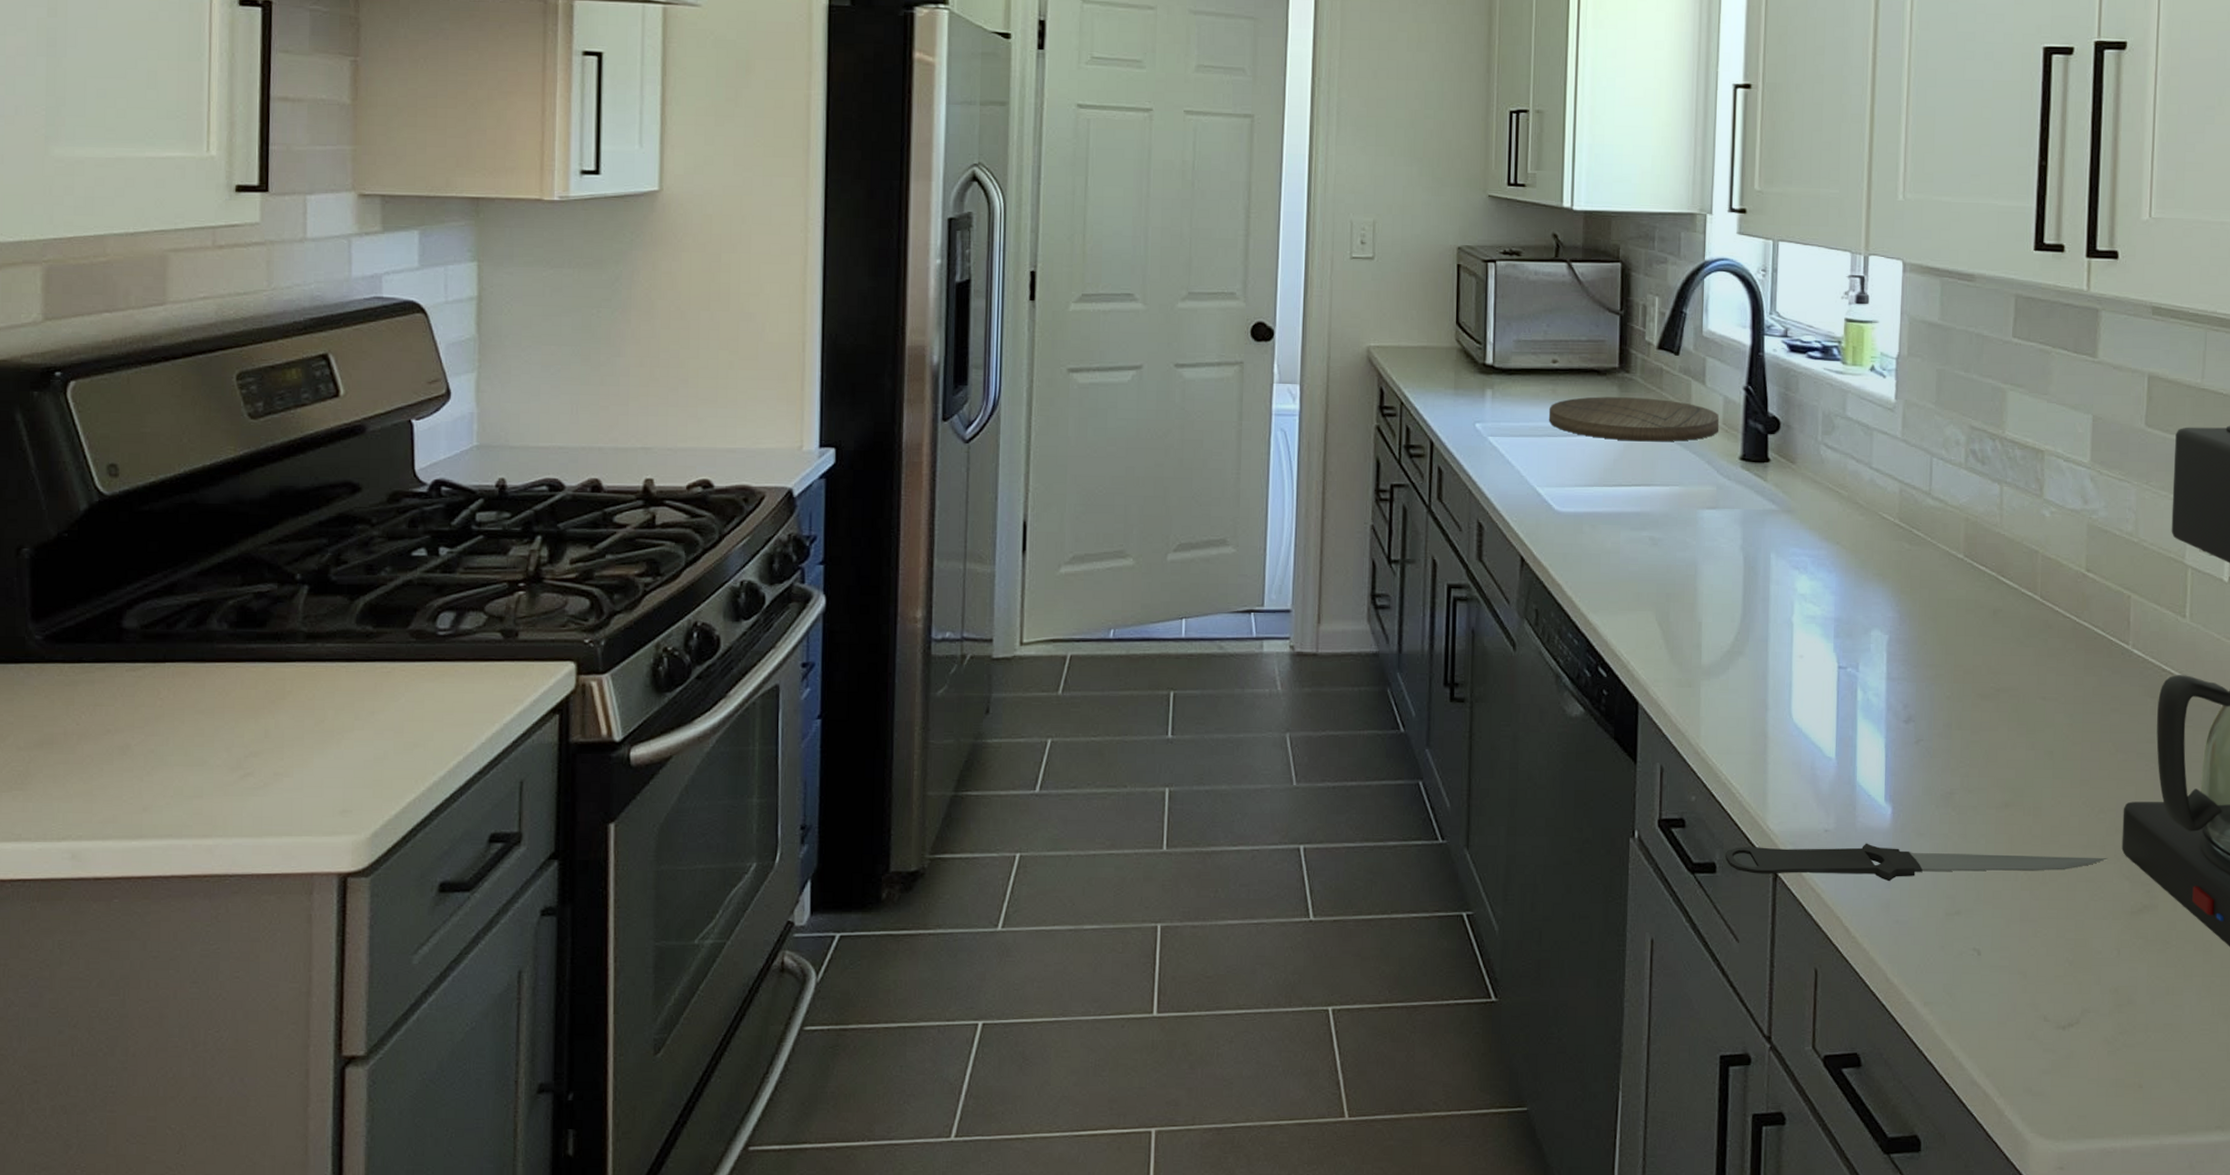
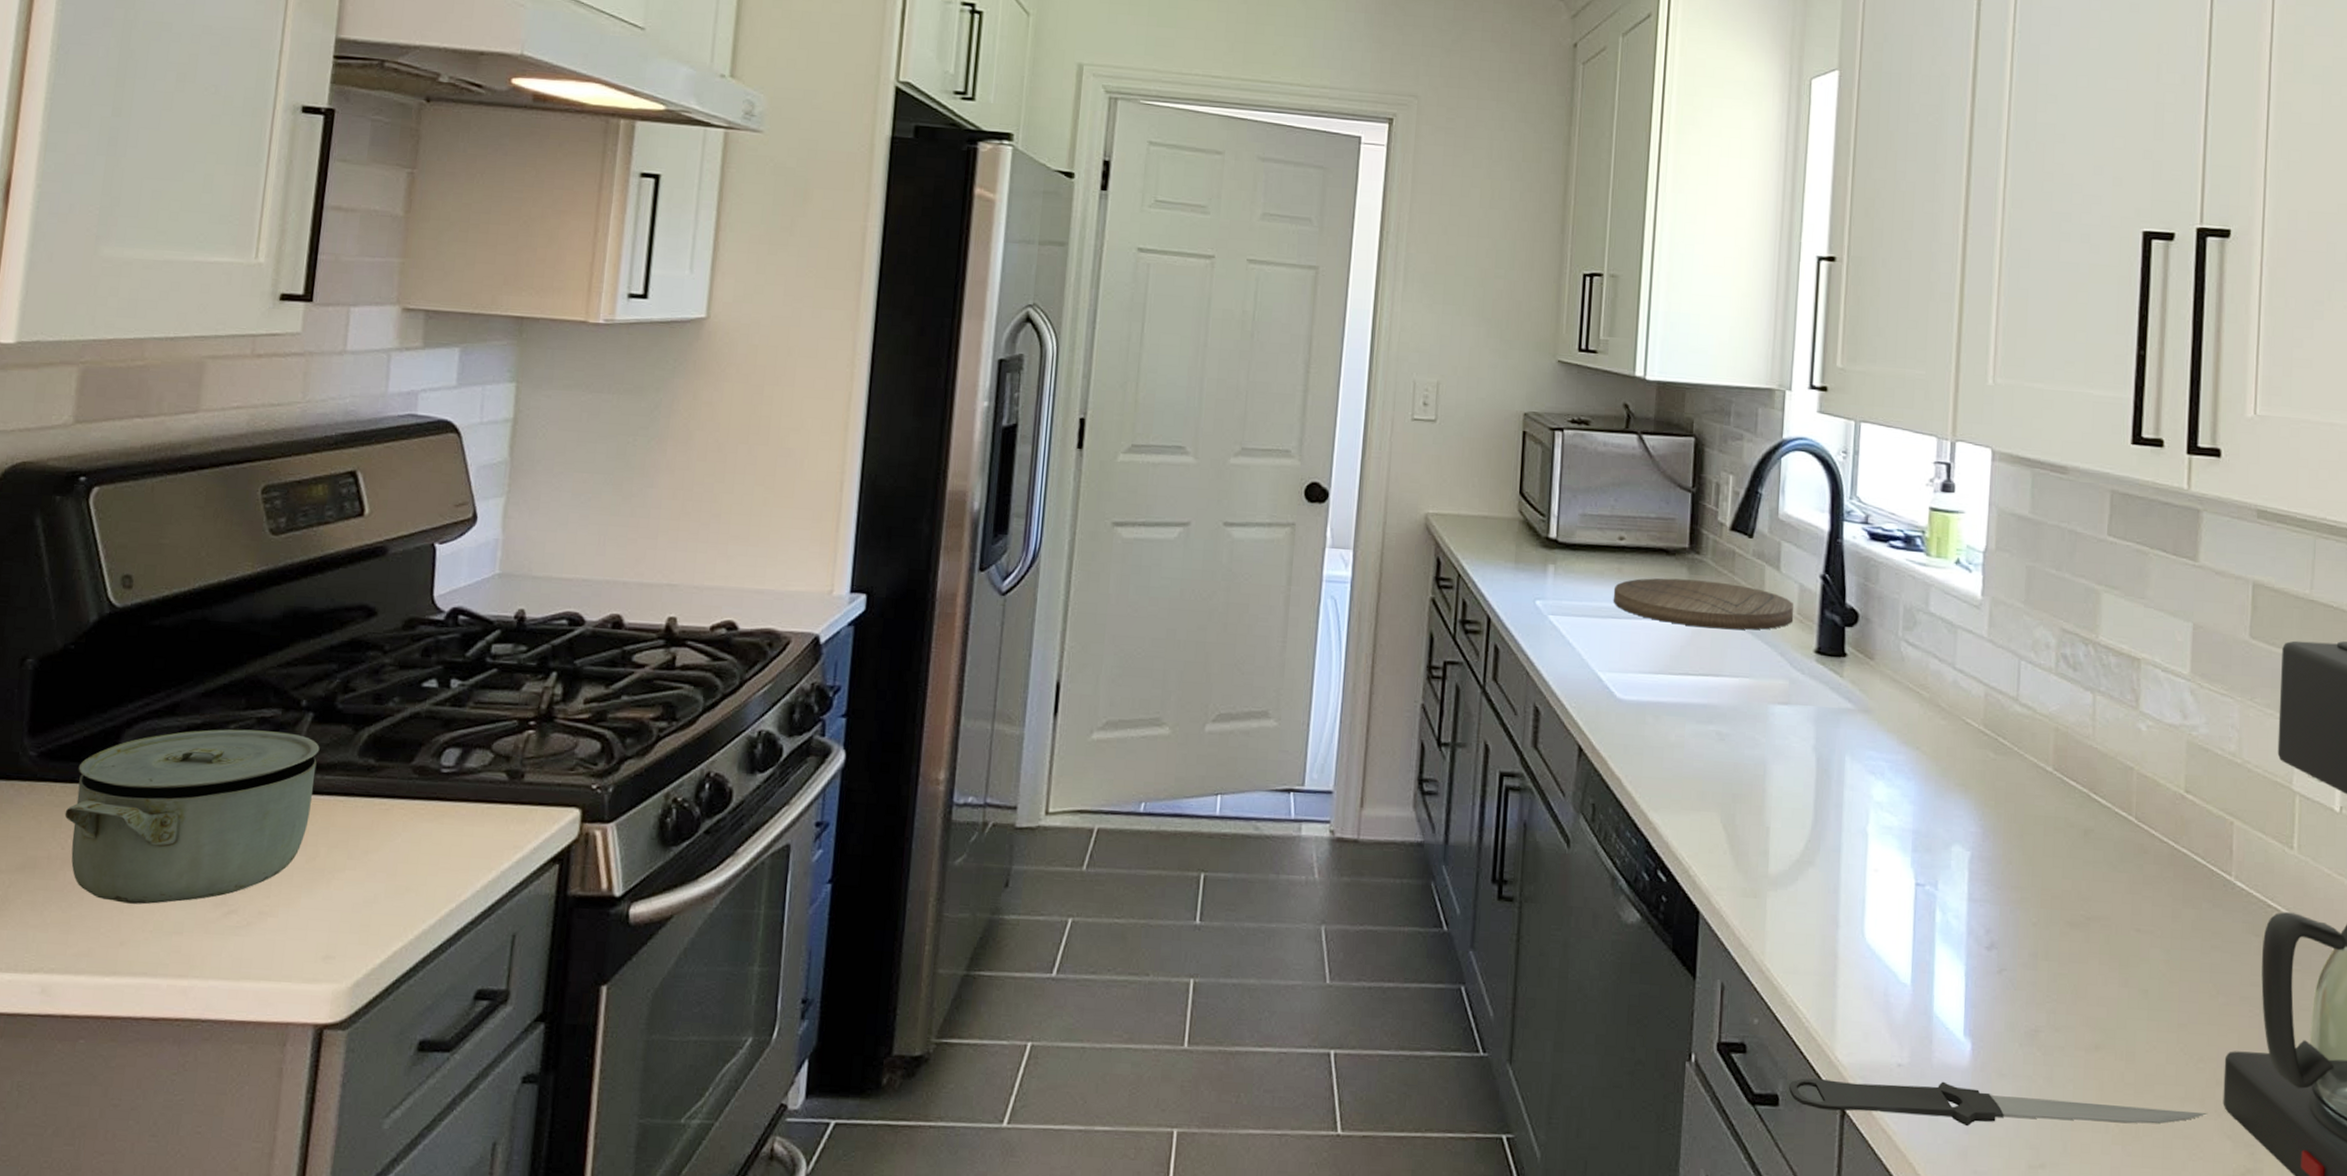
cooking pot: none [76,604,318,772] -> present [64,729,320,905]

